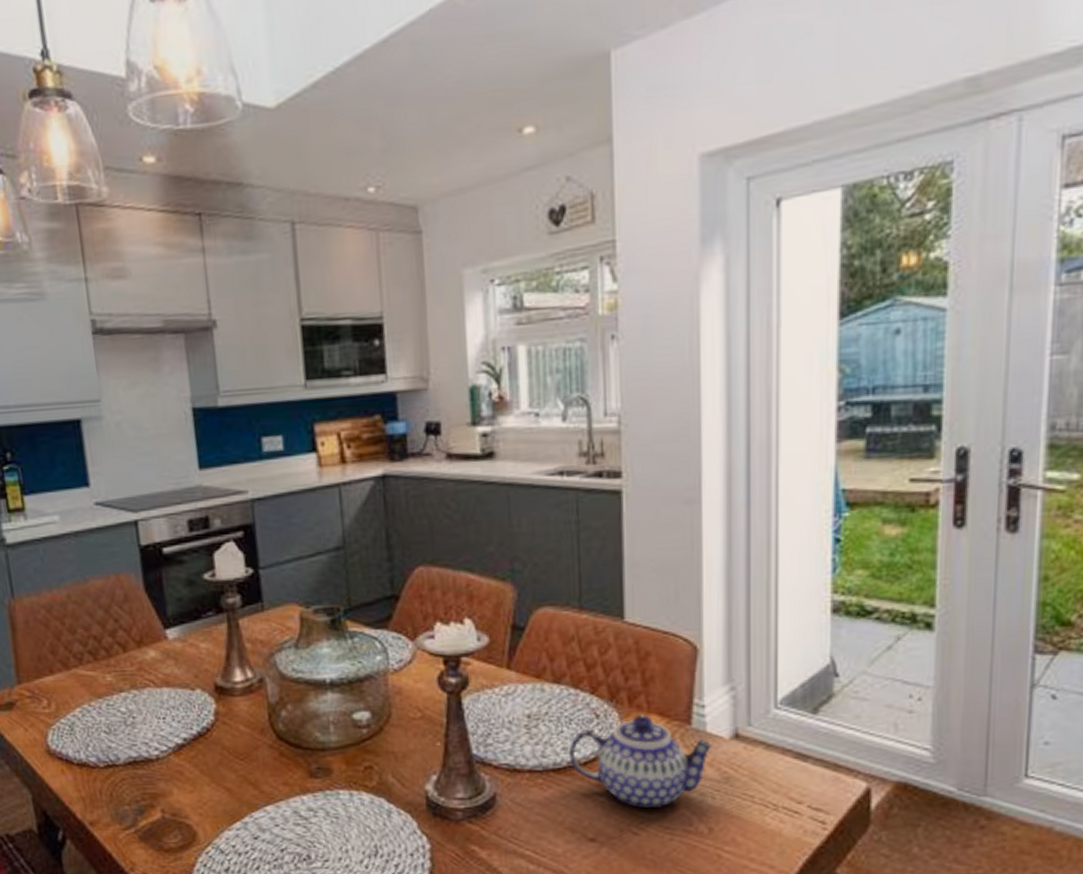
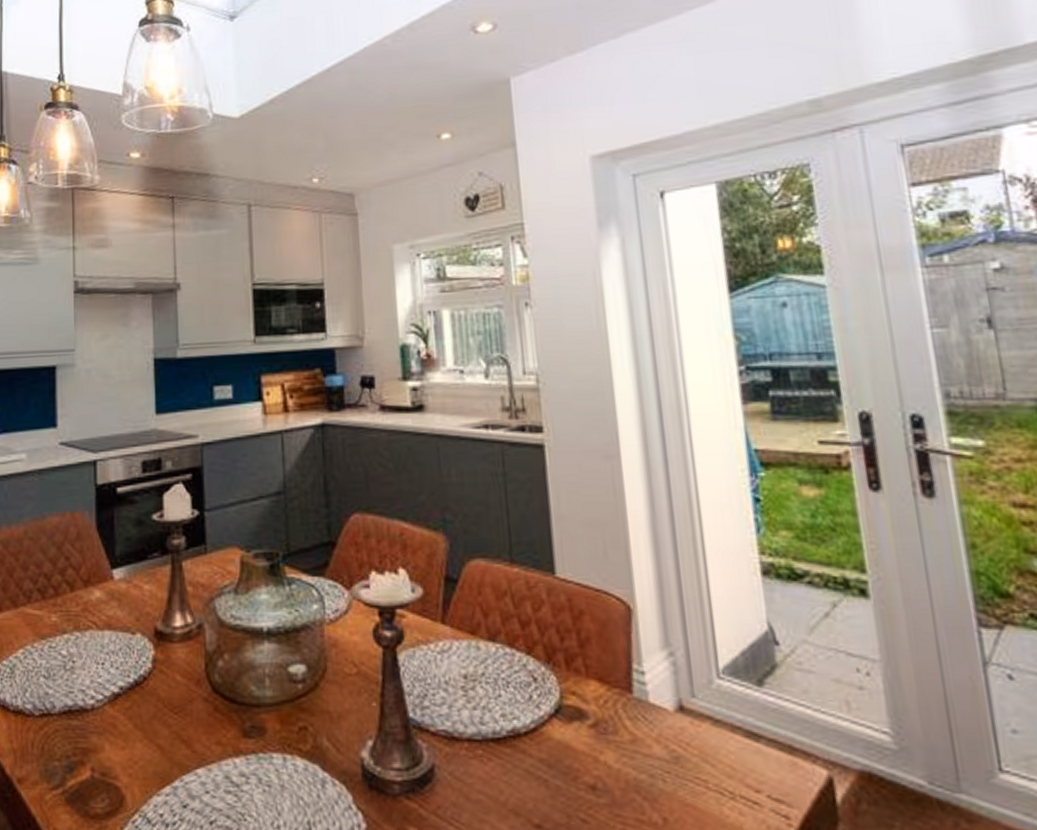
teapot: present [568,714,714,809] -> none [507,679,659,791]

